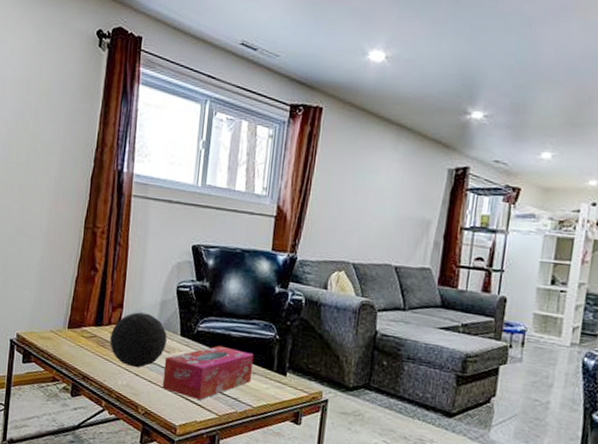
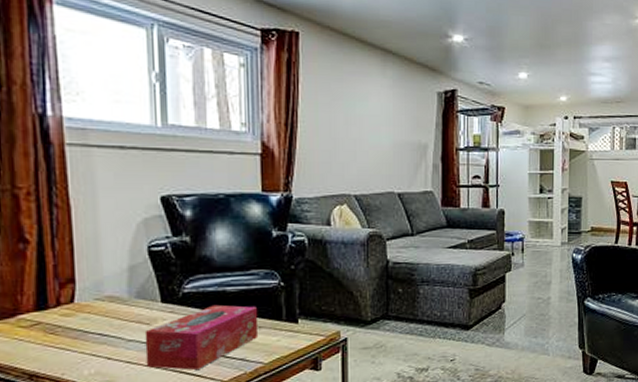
decorative orb: present [110,312,167,368] -> none [62,284,144,351]

